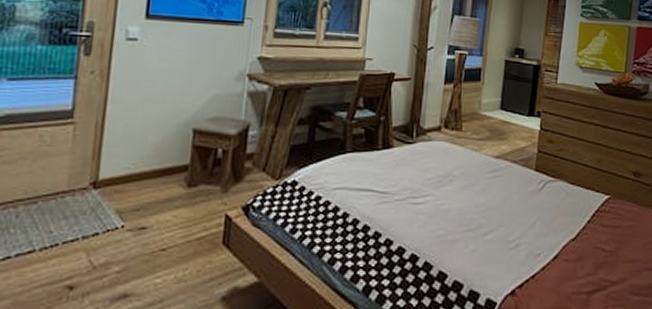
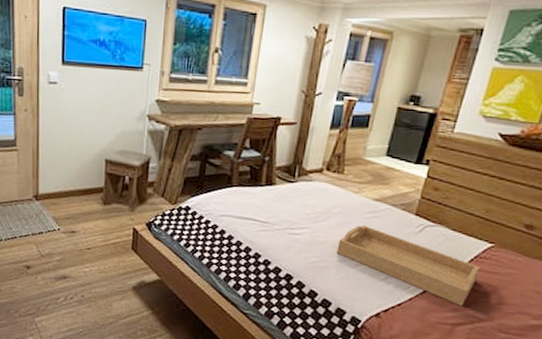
serving tray: none [463,187,603,269] -> present [336,225,481,306]

